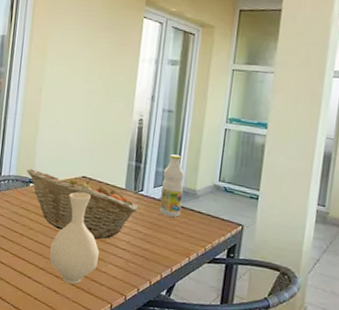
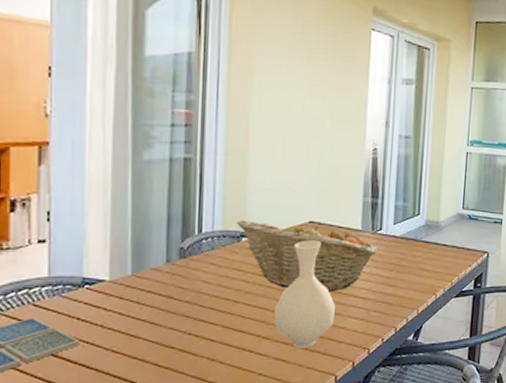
bottle: present [159,154,185,217] -> none [401,185,427,254]

